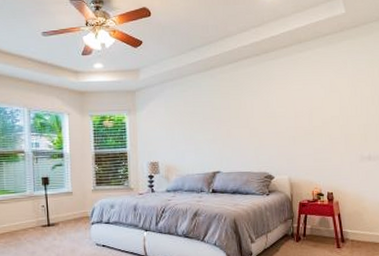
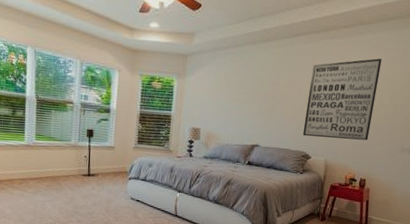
wall art: none [259,73,327,157] -> present [302,58,382,140]

